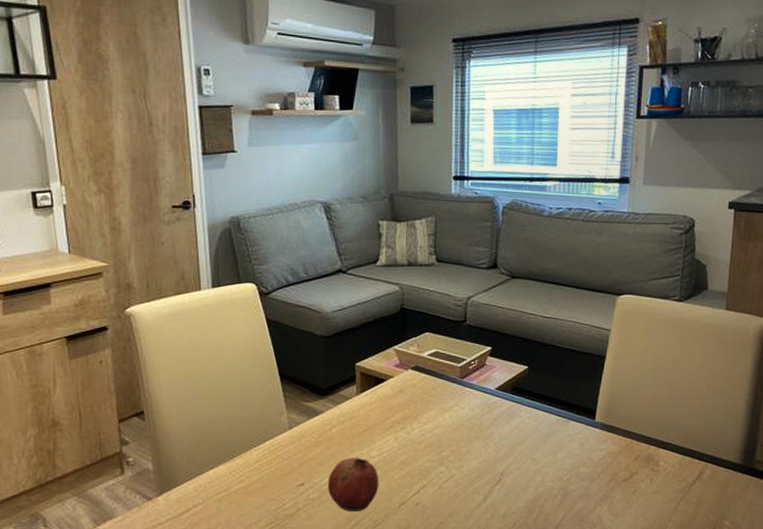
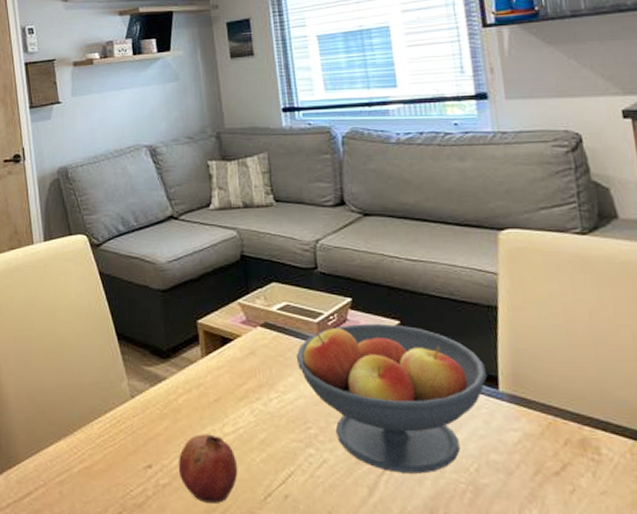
fruit bowl: none [438,368,588,483] -> present [295,324,487,474]

